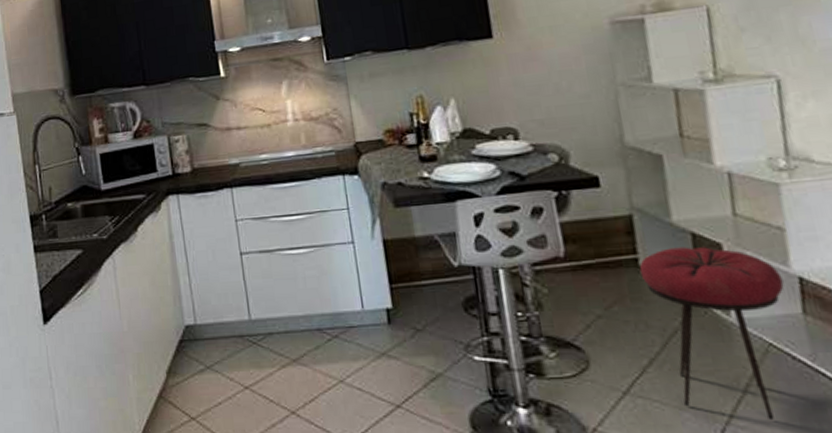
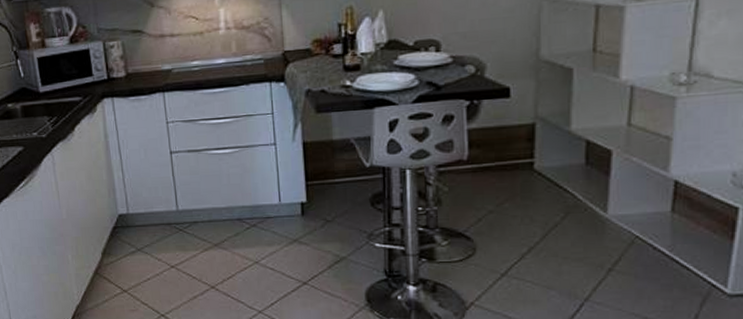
stool: present [639,247,784,419] -> none [533,153,660,297]

